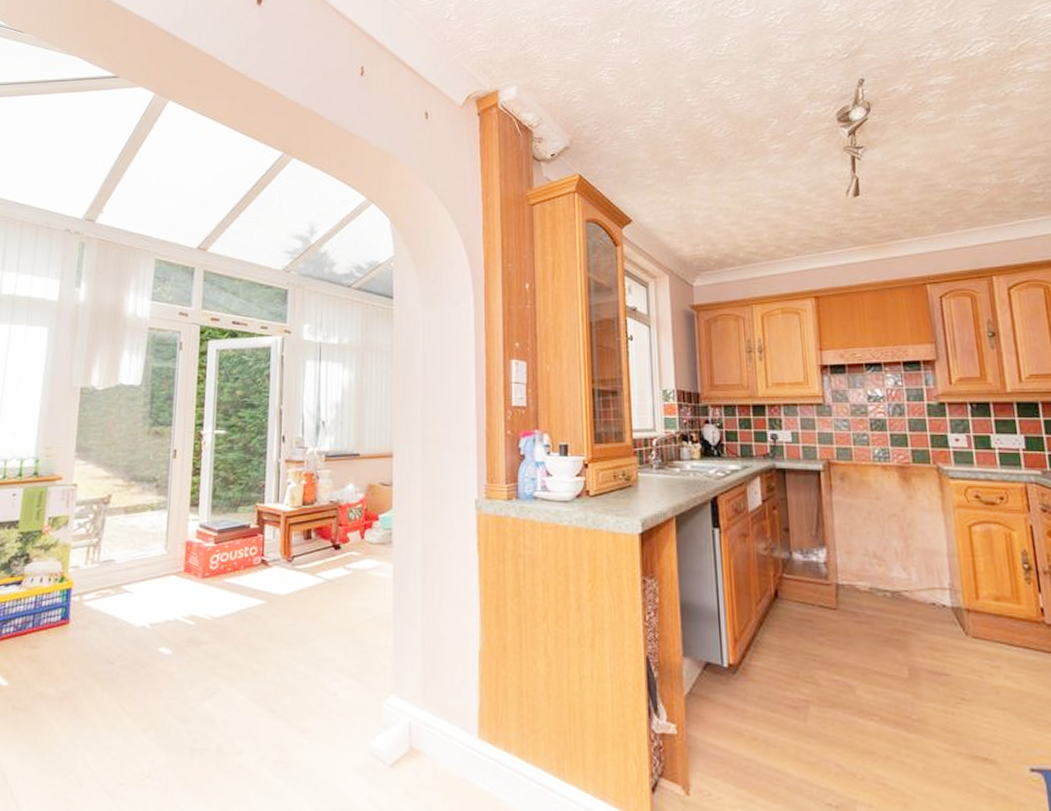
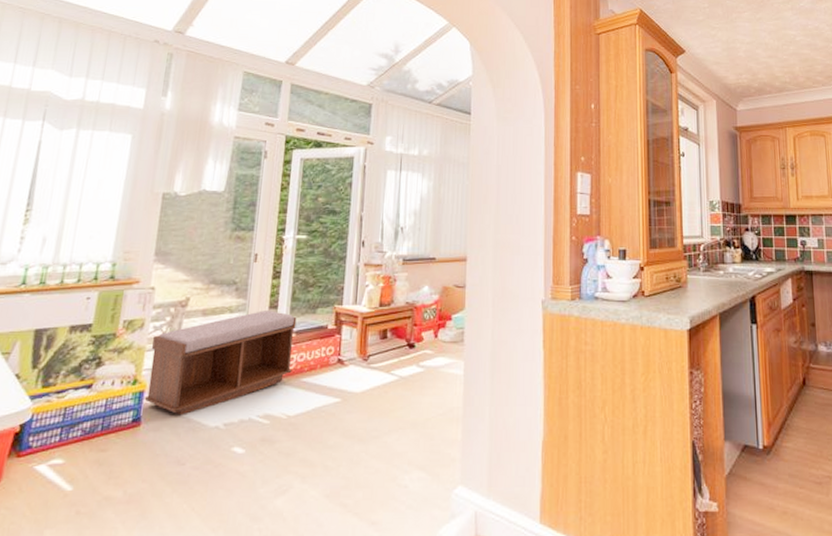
bench: none [73,508,218,614] -> present [145,311,297,416]

